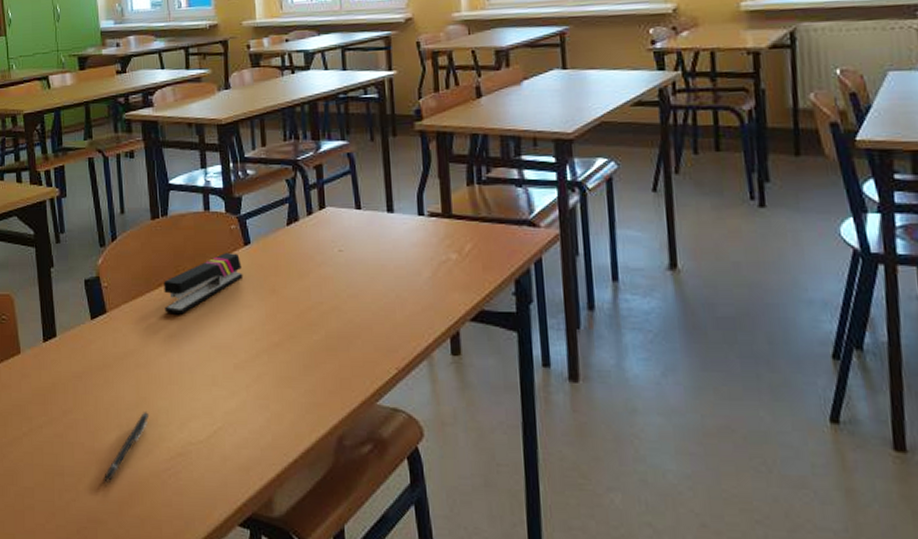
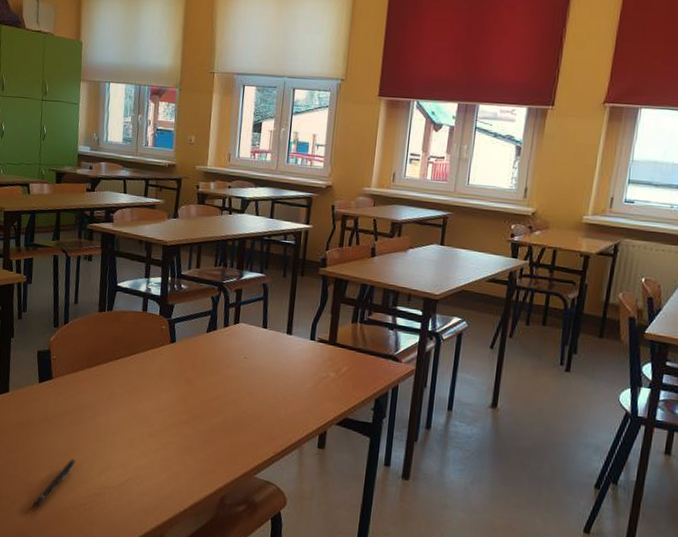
stapler: present [164,253,243,315] -> none [99,346,166,389]

